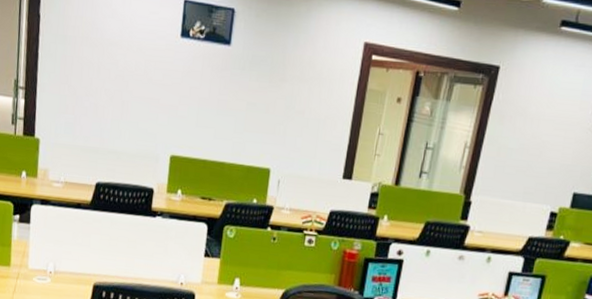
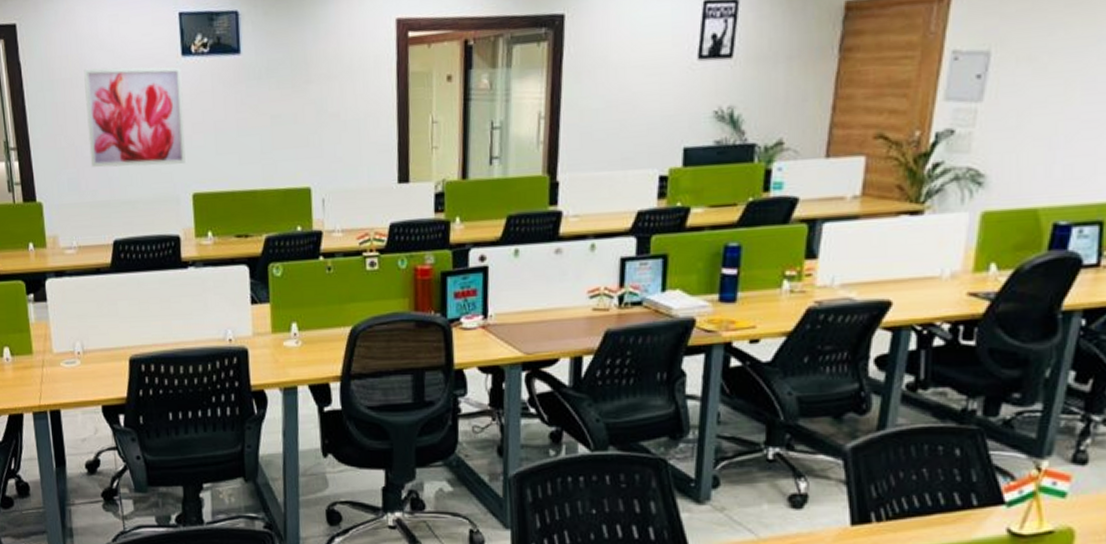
wall art: none [87,31,178,129] -> present [84,67,186,167]

